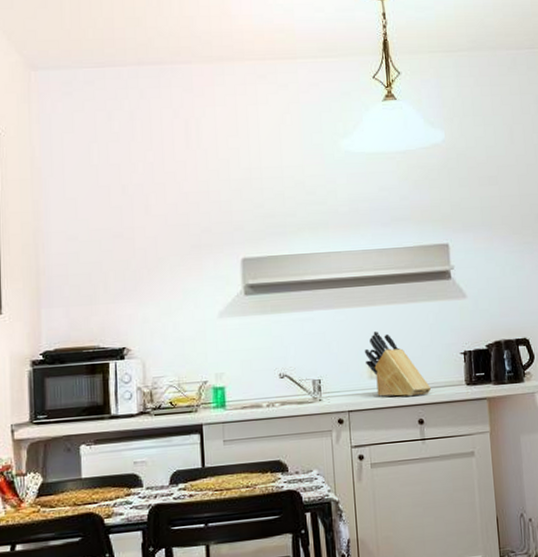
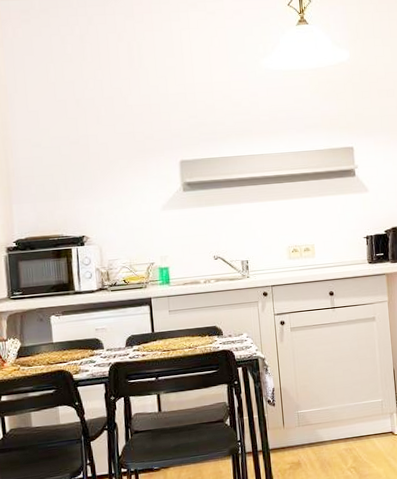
knife block: present [364,330,431,397] -> none [283,219,339,274]

